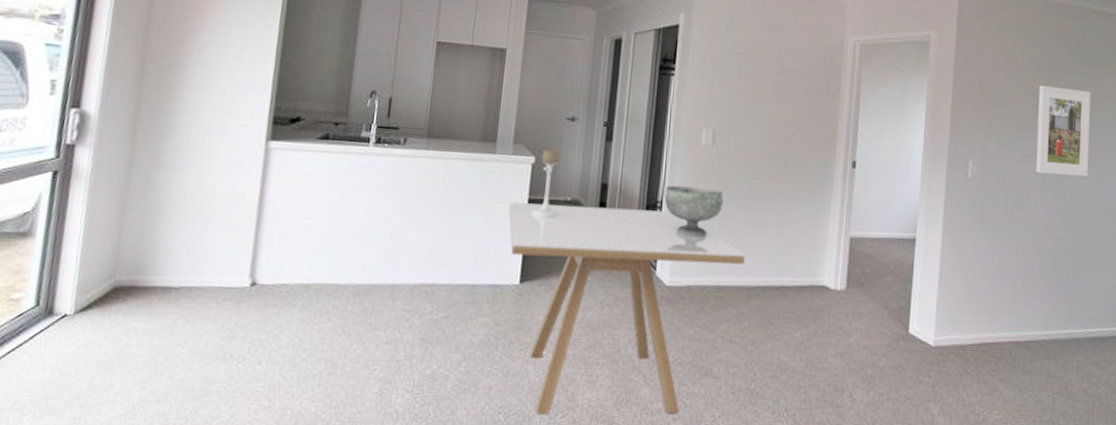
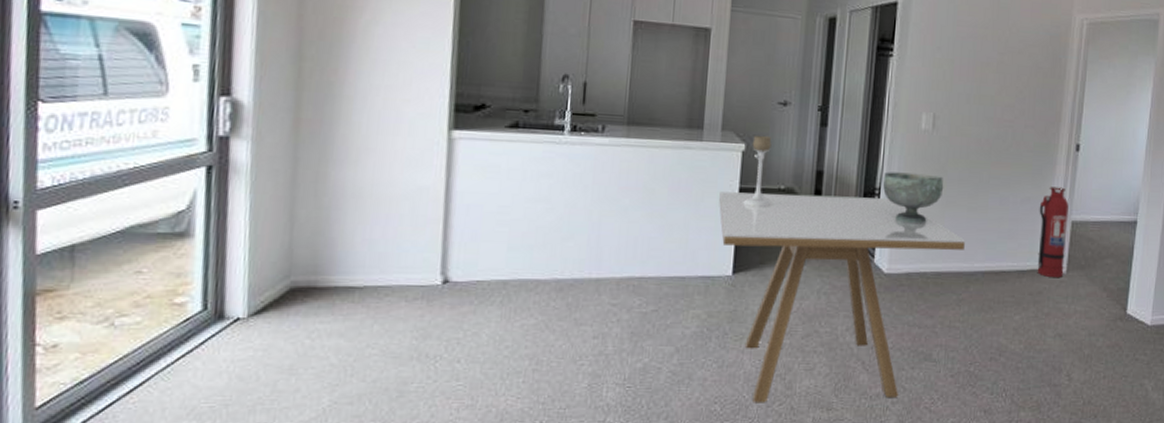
fire extinguisher: none [816,202,847,294] -> present [1037,187,1069,277]

